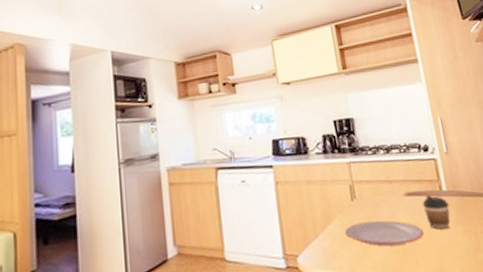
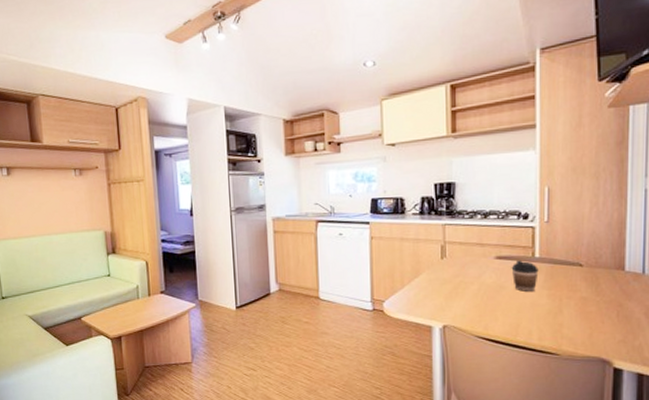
plate: present [345,220,425,247] -> none [431,278,508,301]

